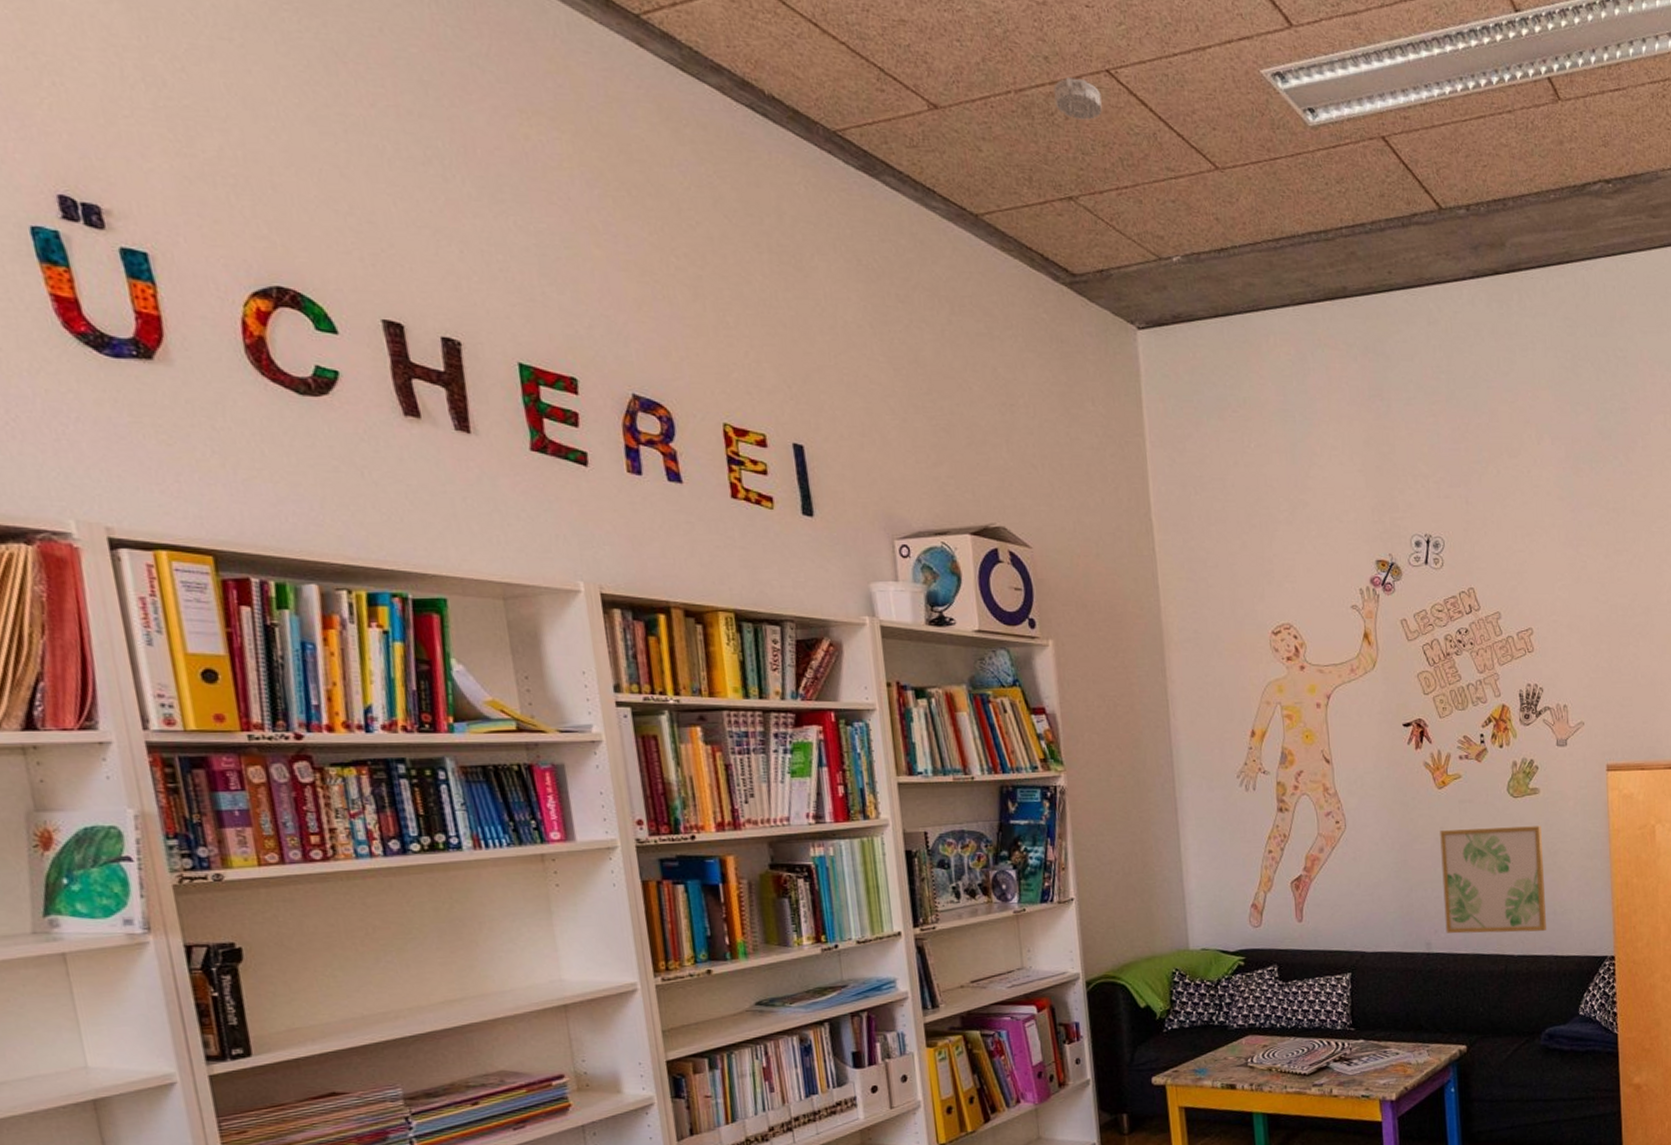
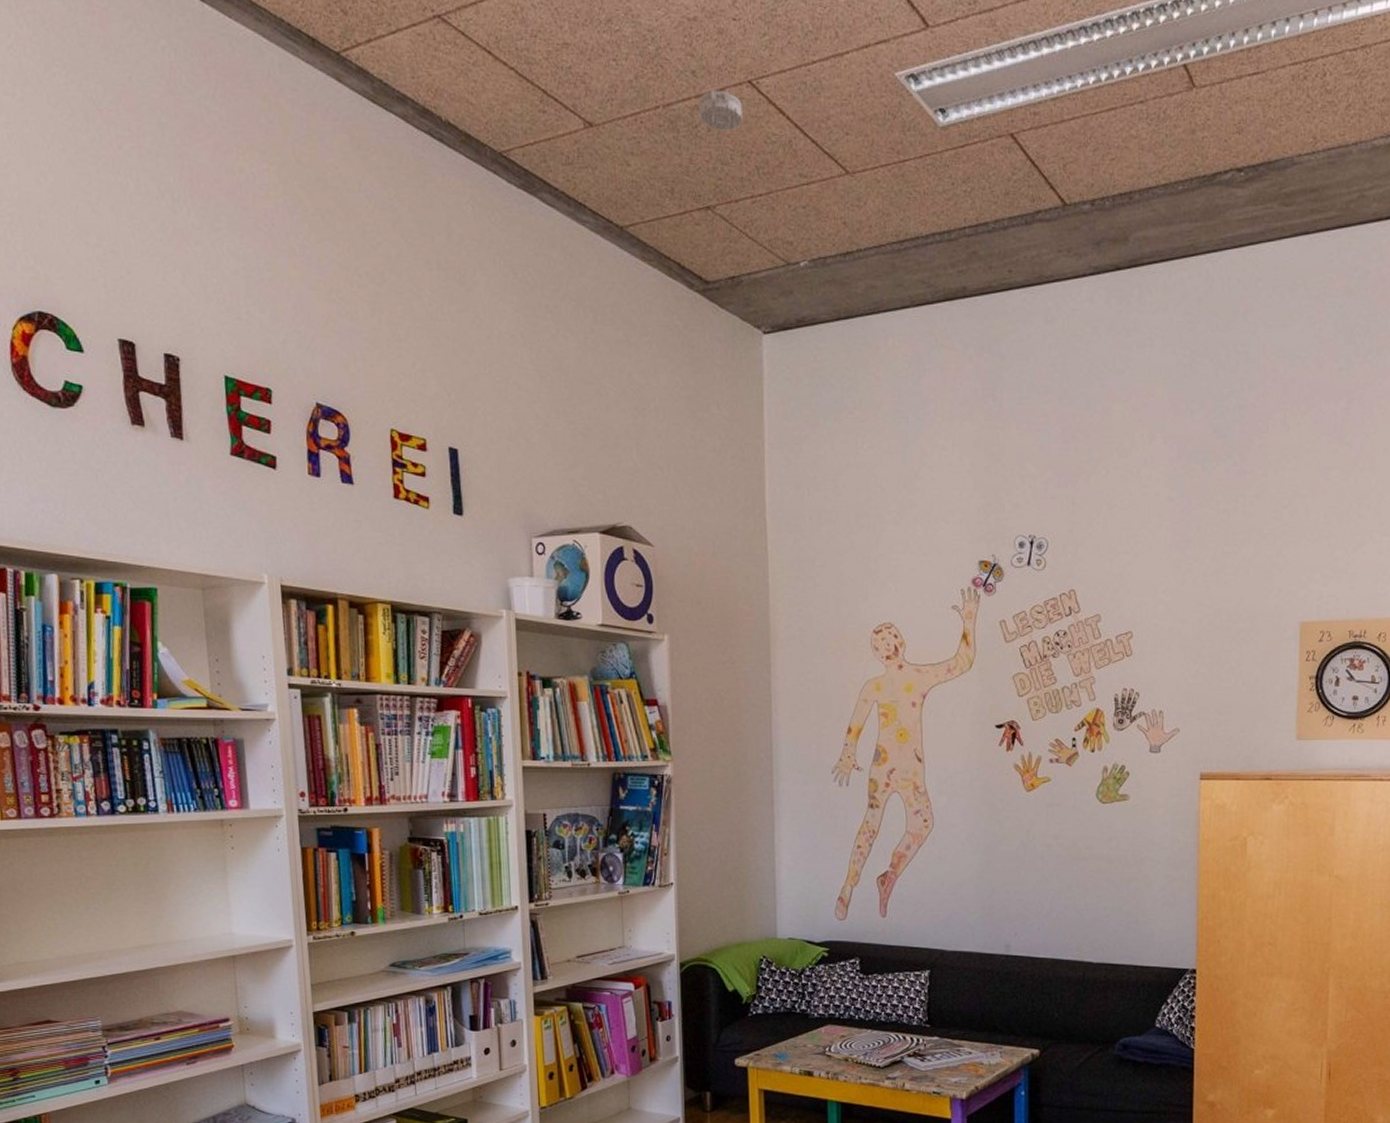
wall art: present [1440,826,1546,934] -> none [1026,833,1129,941]

